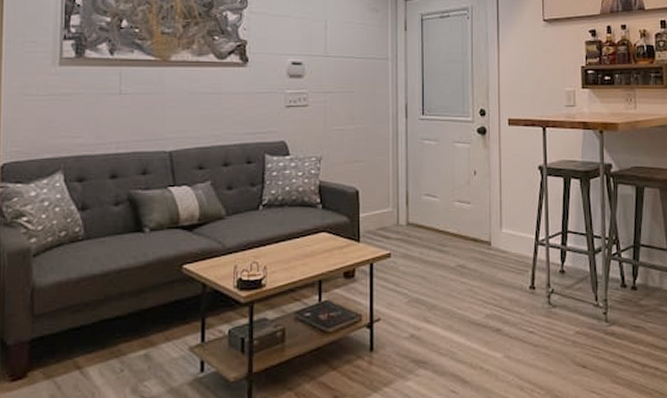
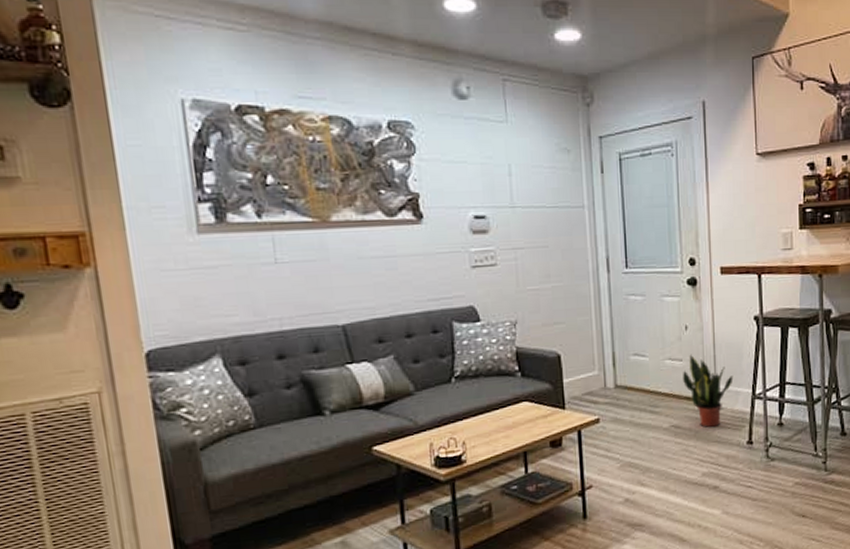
potted plant: none [470,198,518,269] -> present [683,354,734,427]

